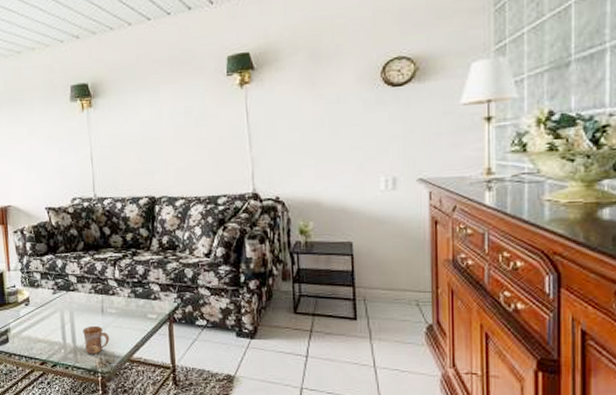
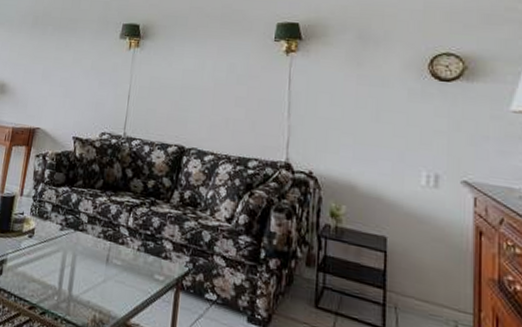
mug: present [83,325,110,354] -> none [80,274,109,310]

